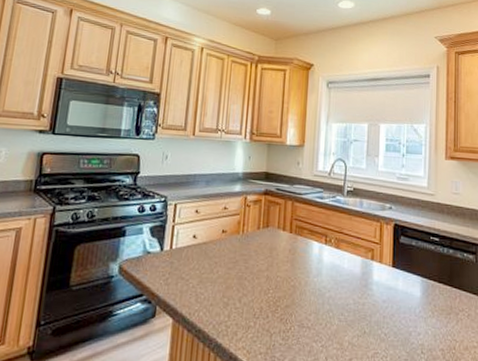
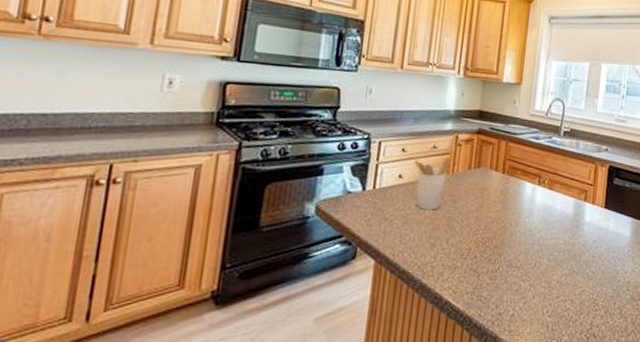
utensil holder: none [207,218,242,270] -> present [414,157,452,211]

